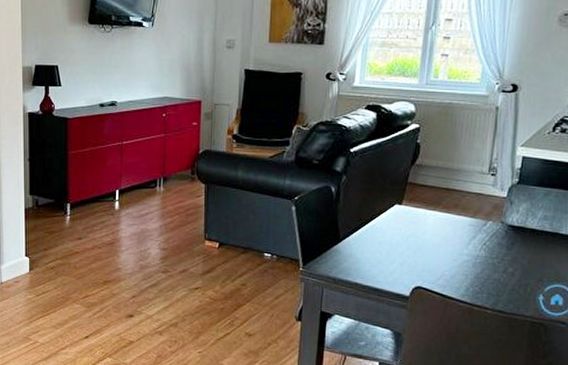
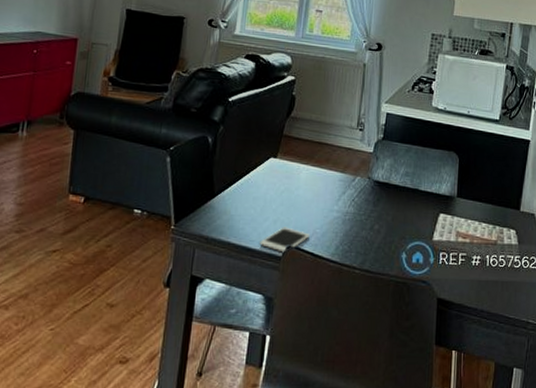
cell phone: none [387,269,438,293] -> present [260,227,310,253]

